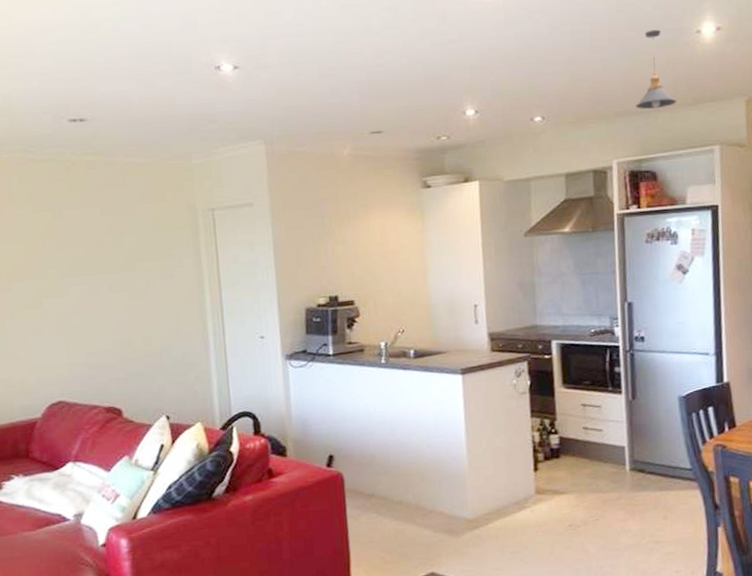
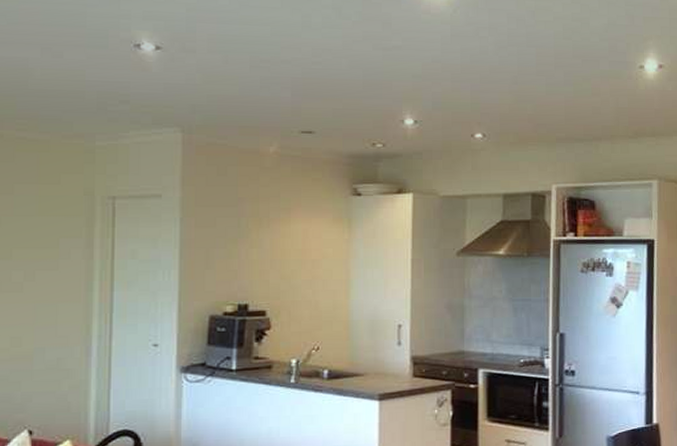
pendant light: present [636,29,676,109] -> none [578,60,617,138]

